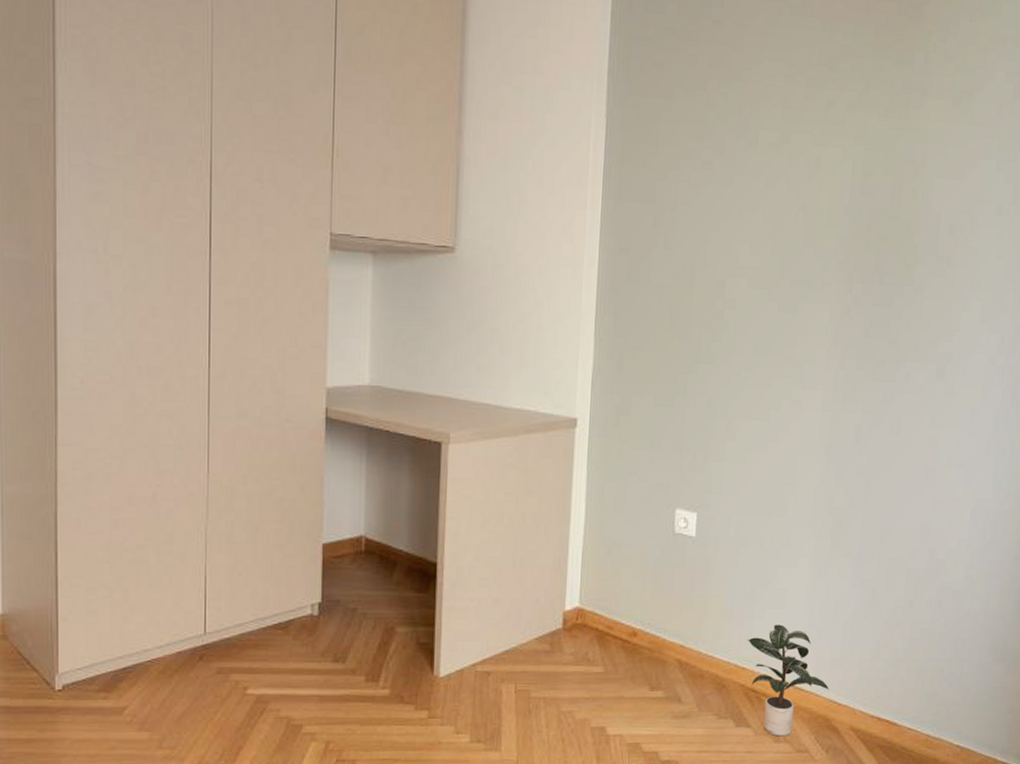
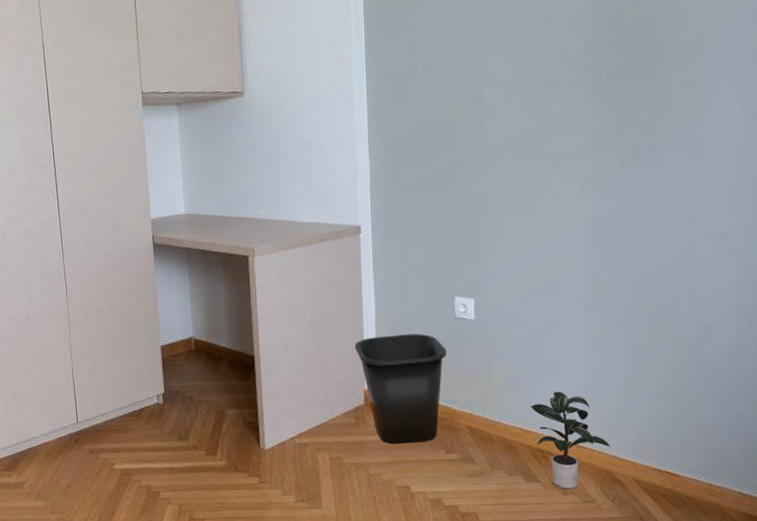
waste bin: none [557,548,661,677] -> present [354,333,447,444]

